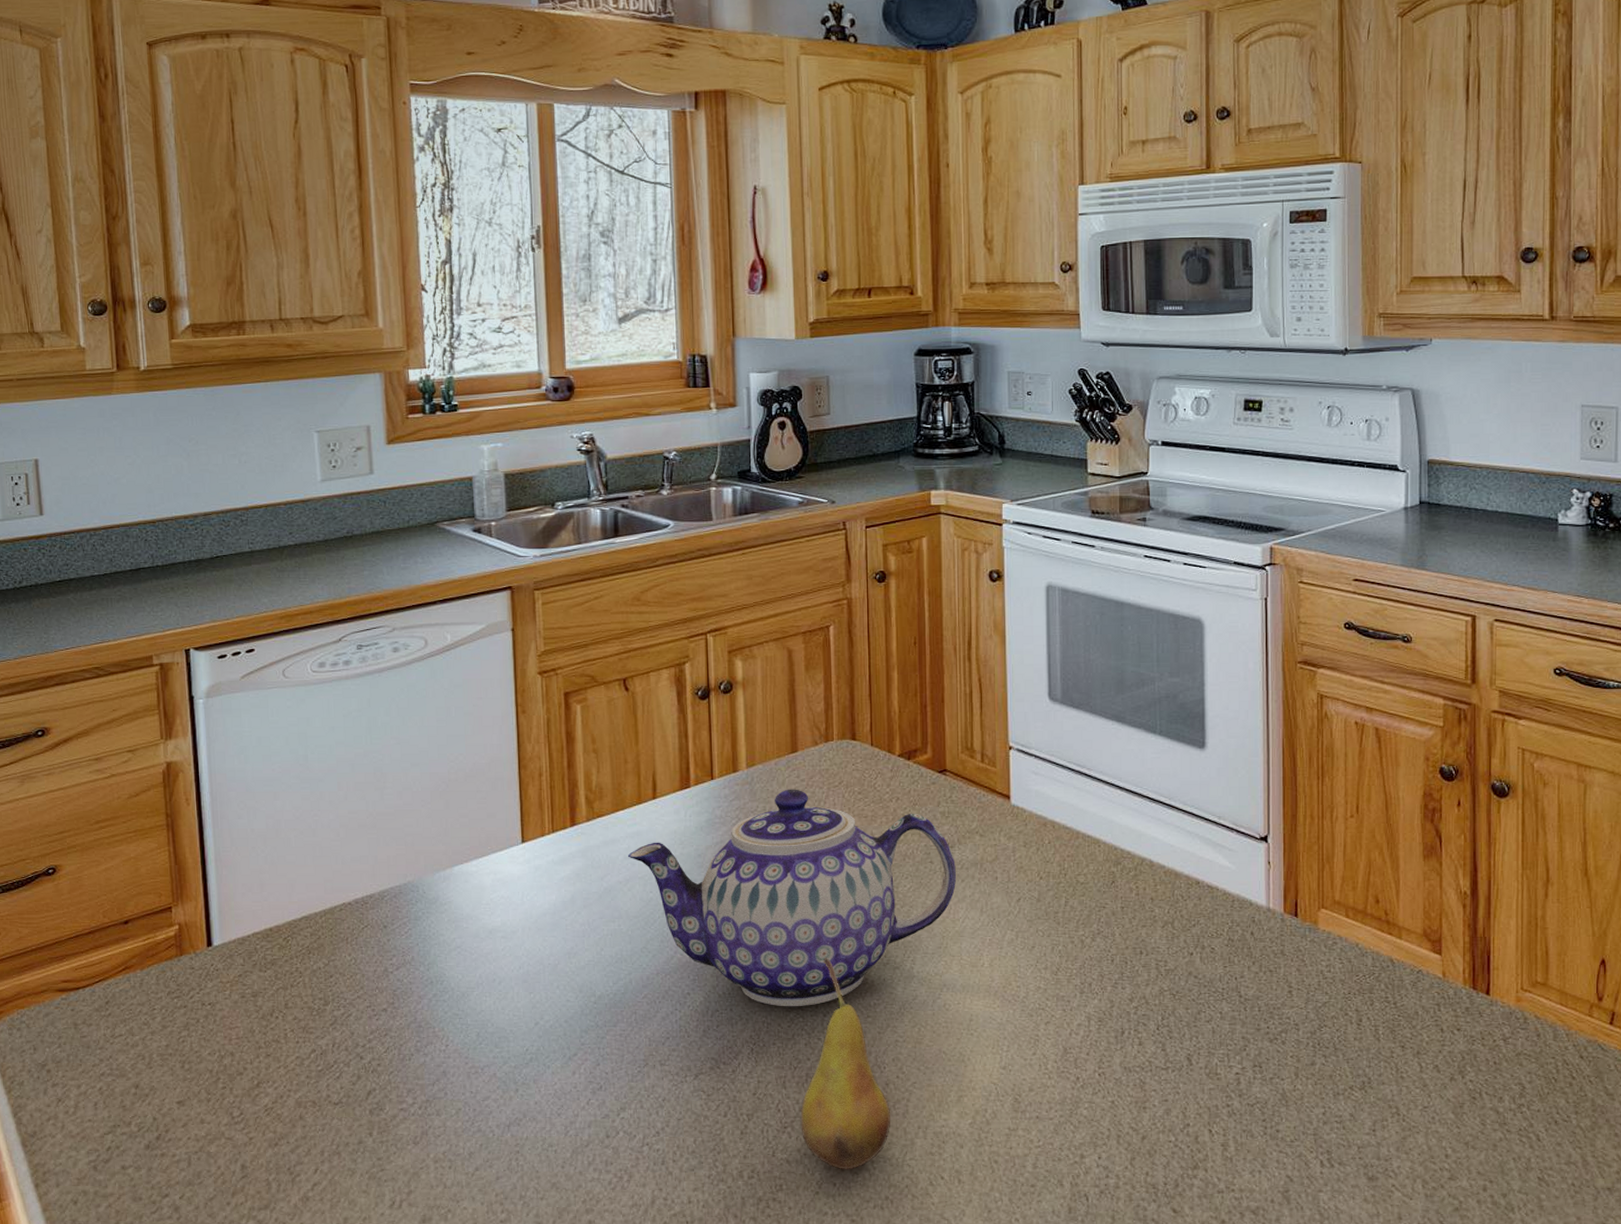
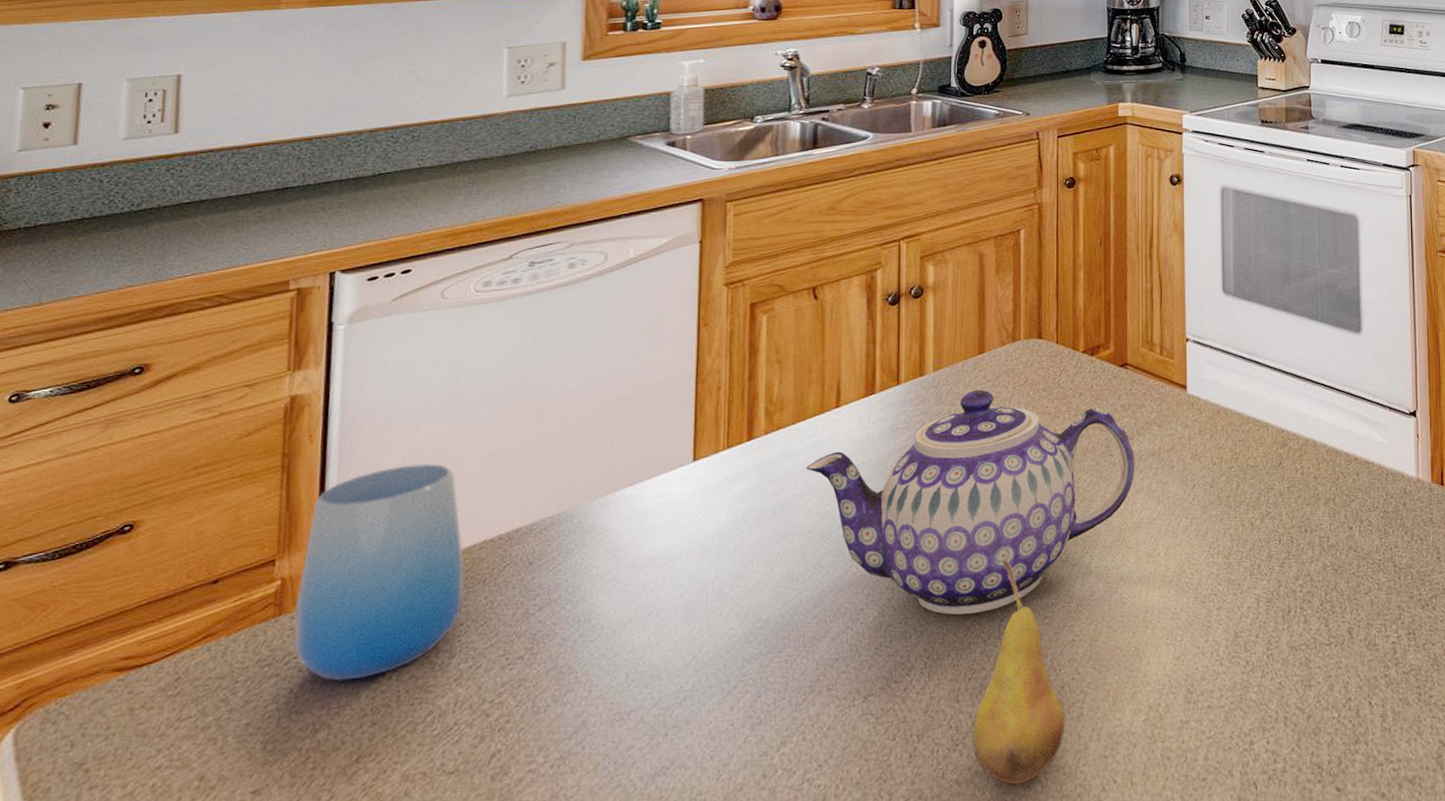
cup: none [192,831,330,1016] -> present [294,464,463,681]

